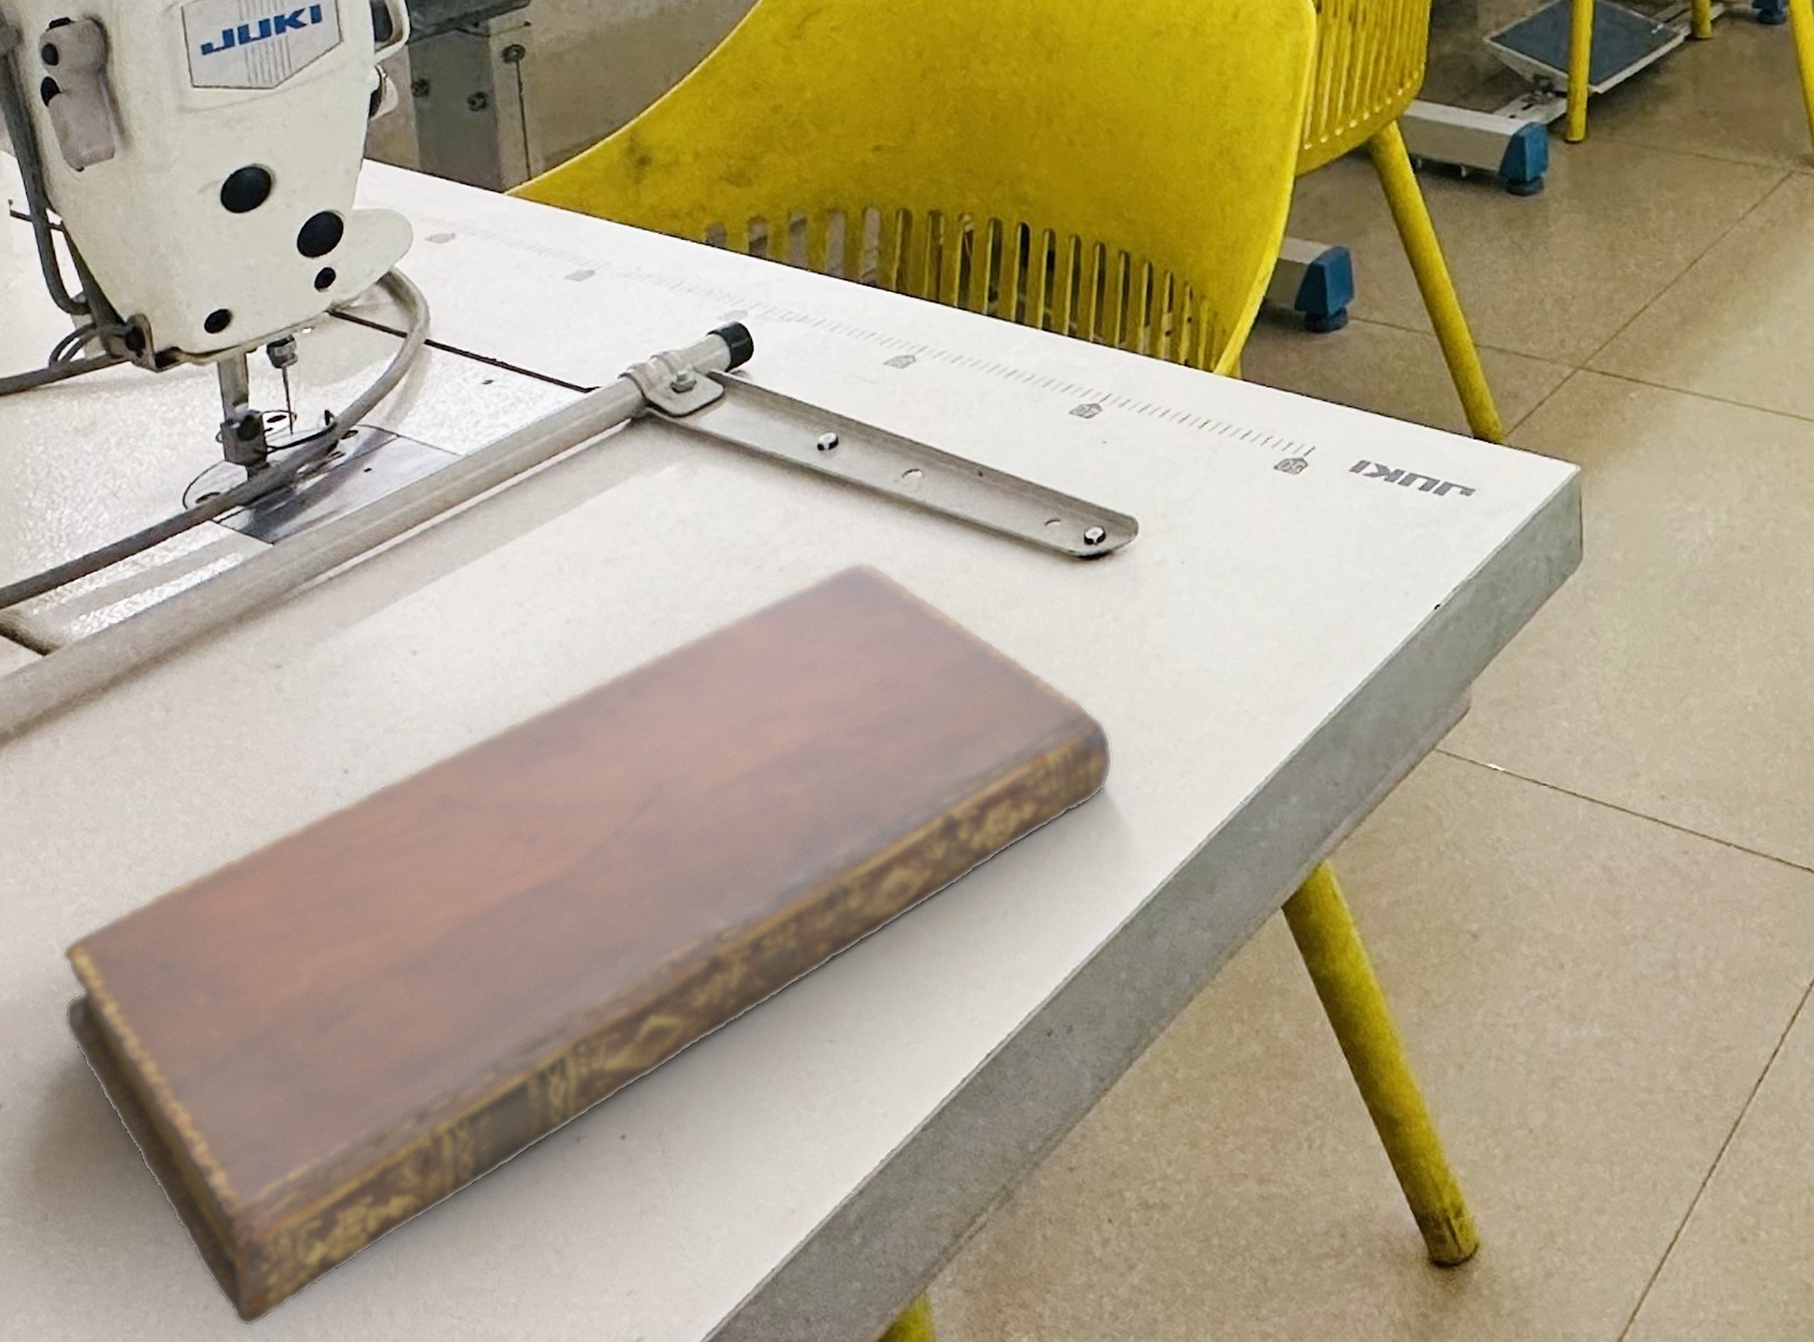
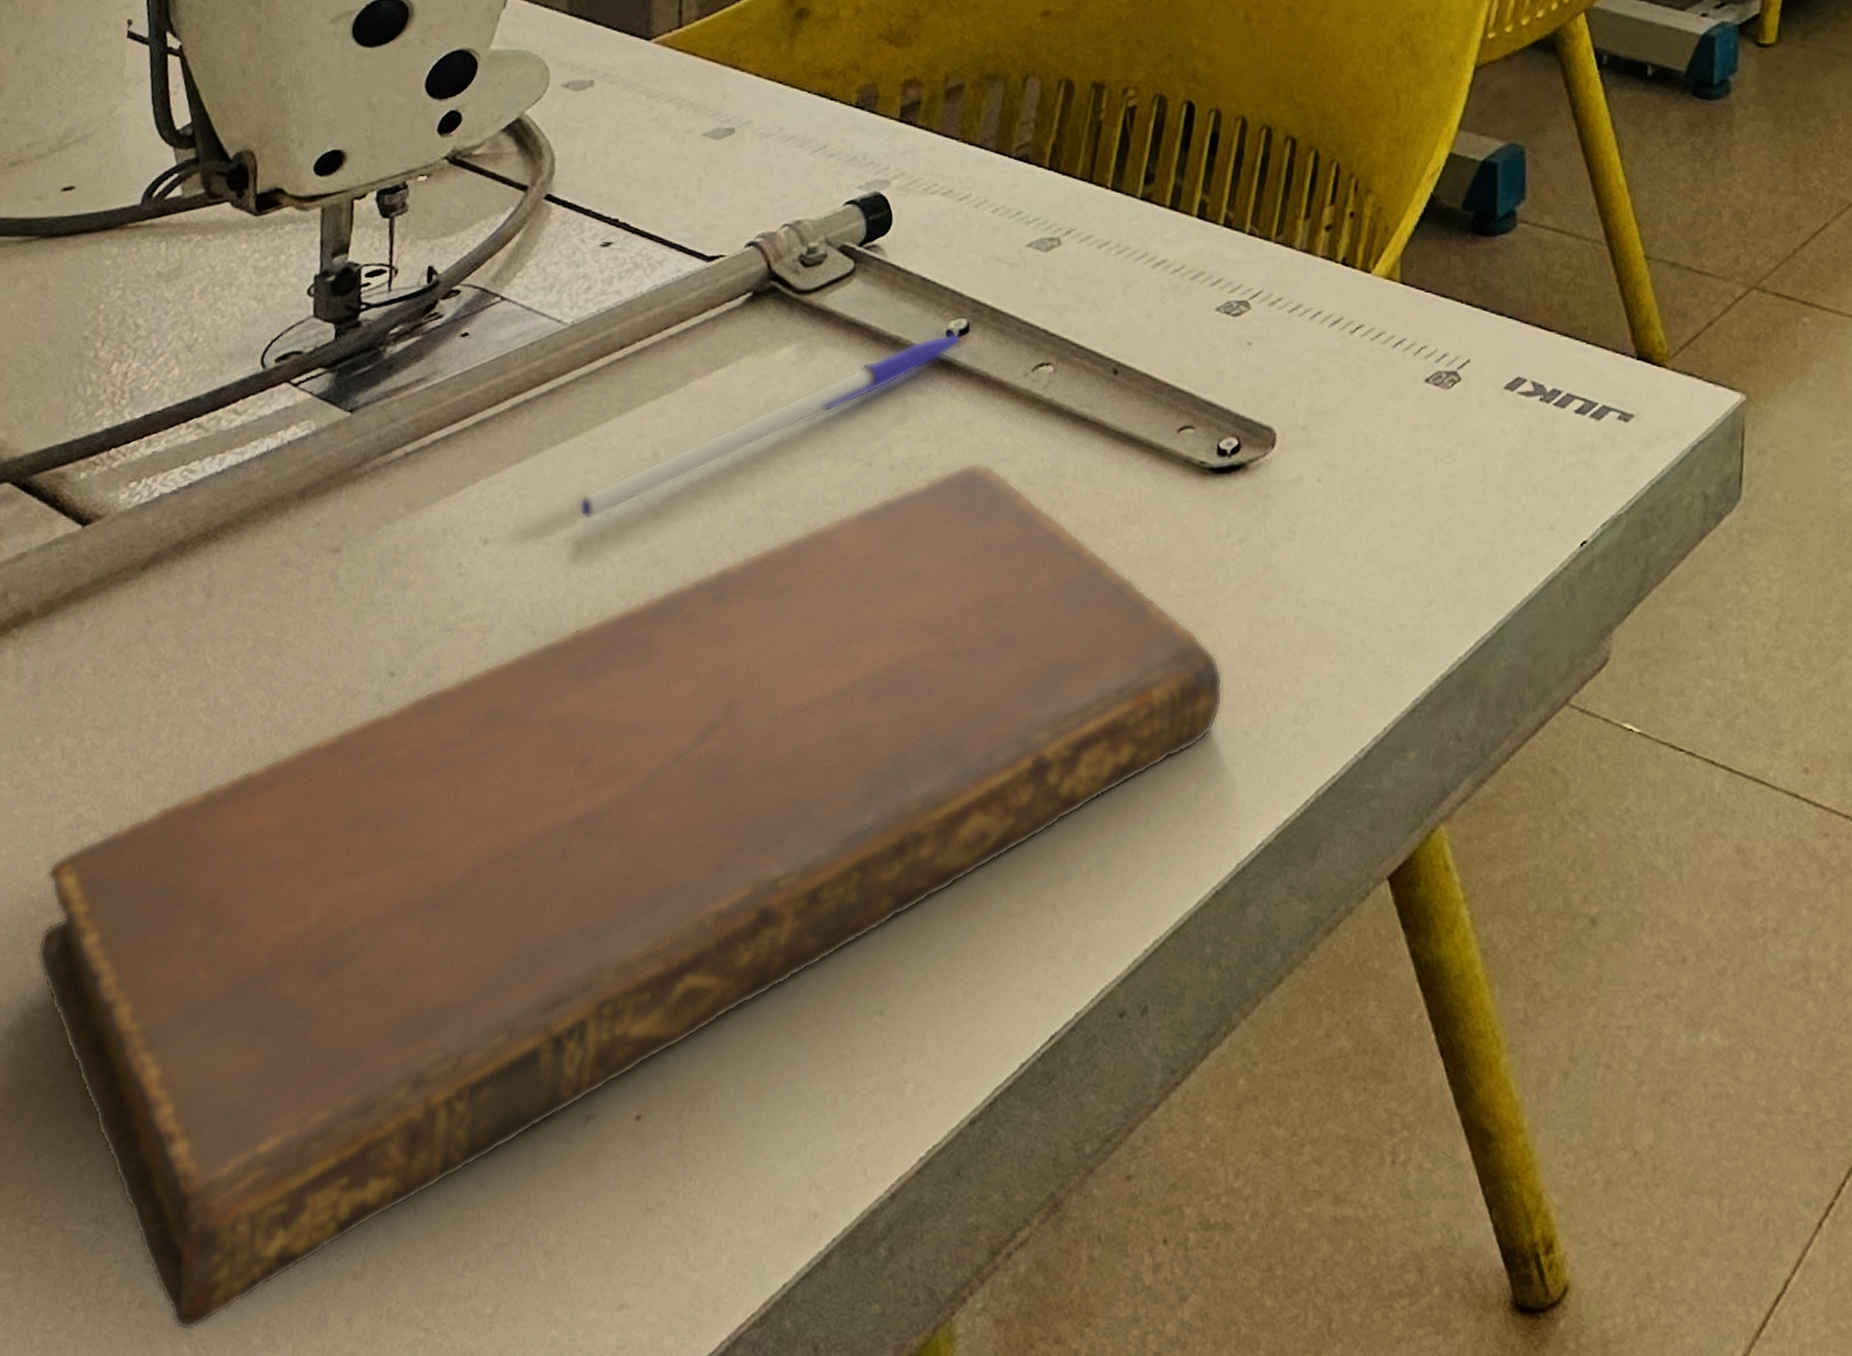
pen: none [495,446,832,629] -> present [579,332,961,520]

